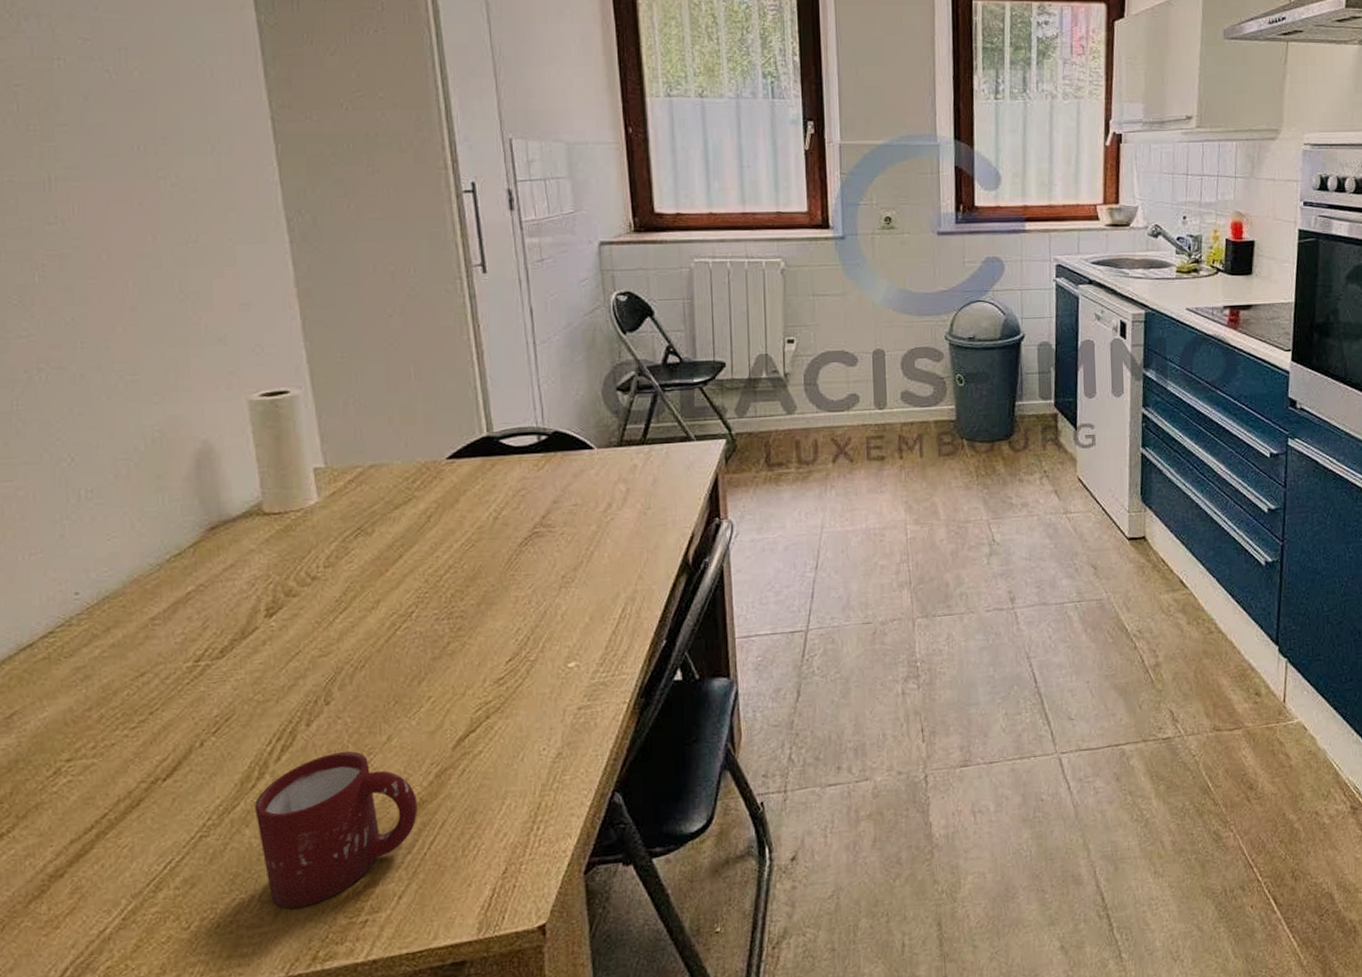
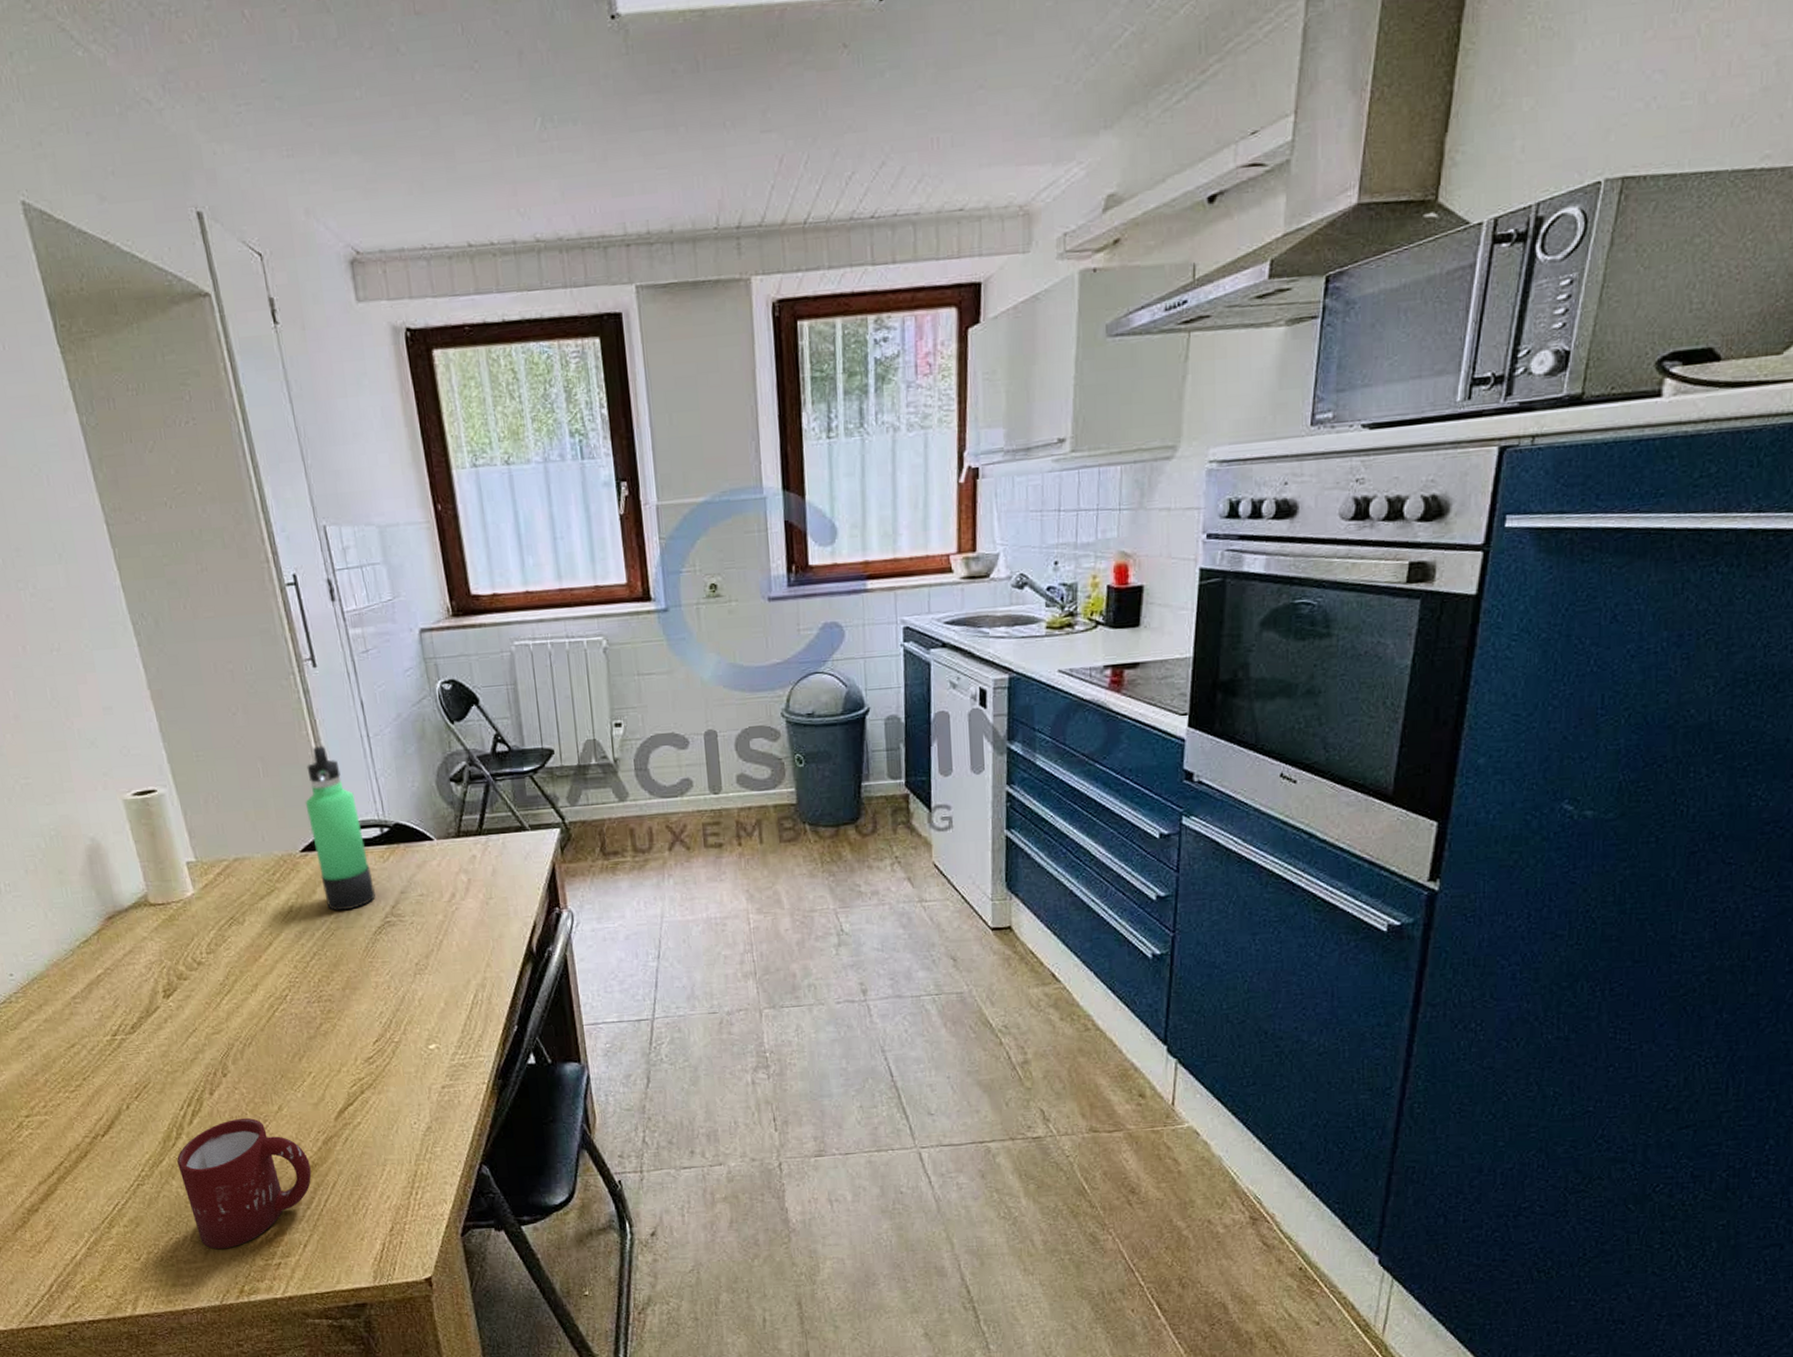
thermos bottle: none [458,351,525,521] -> present [305,746,375,911]

